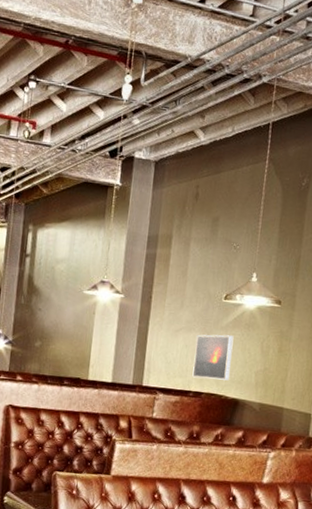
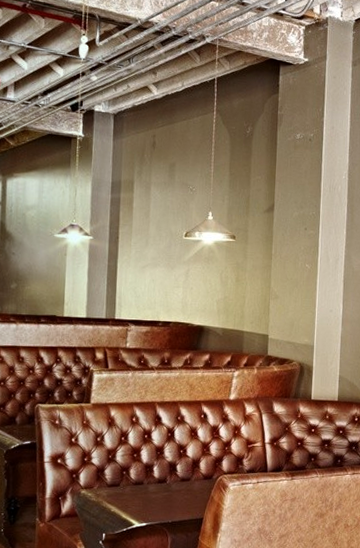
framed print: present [192,334,234,381] -> none [160,268,196,310]

